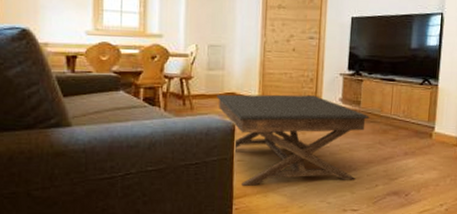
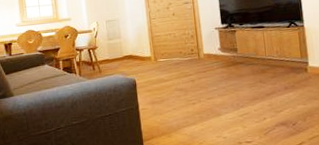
coffee table: present [216,94,370,187] -> none [118,49,247,131]

